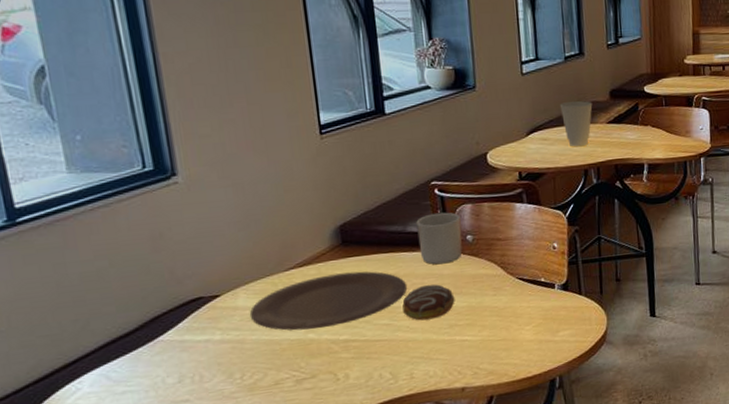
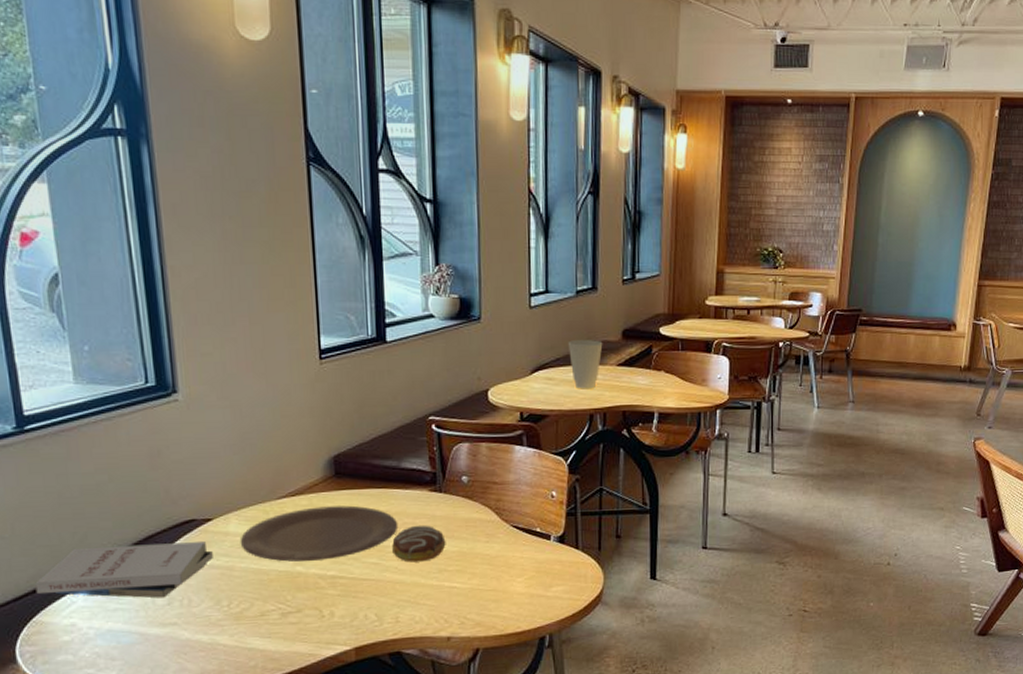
books: none [36,318,223,385] -> present [35,542,213,598]
mug: present [416,212,463,265] -> none [411,450,458,505]

